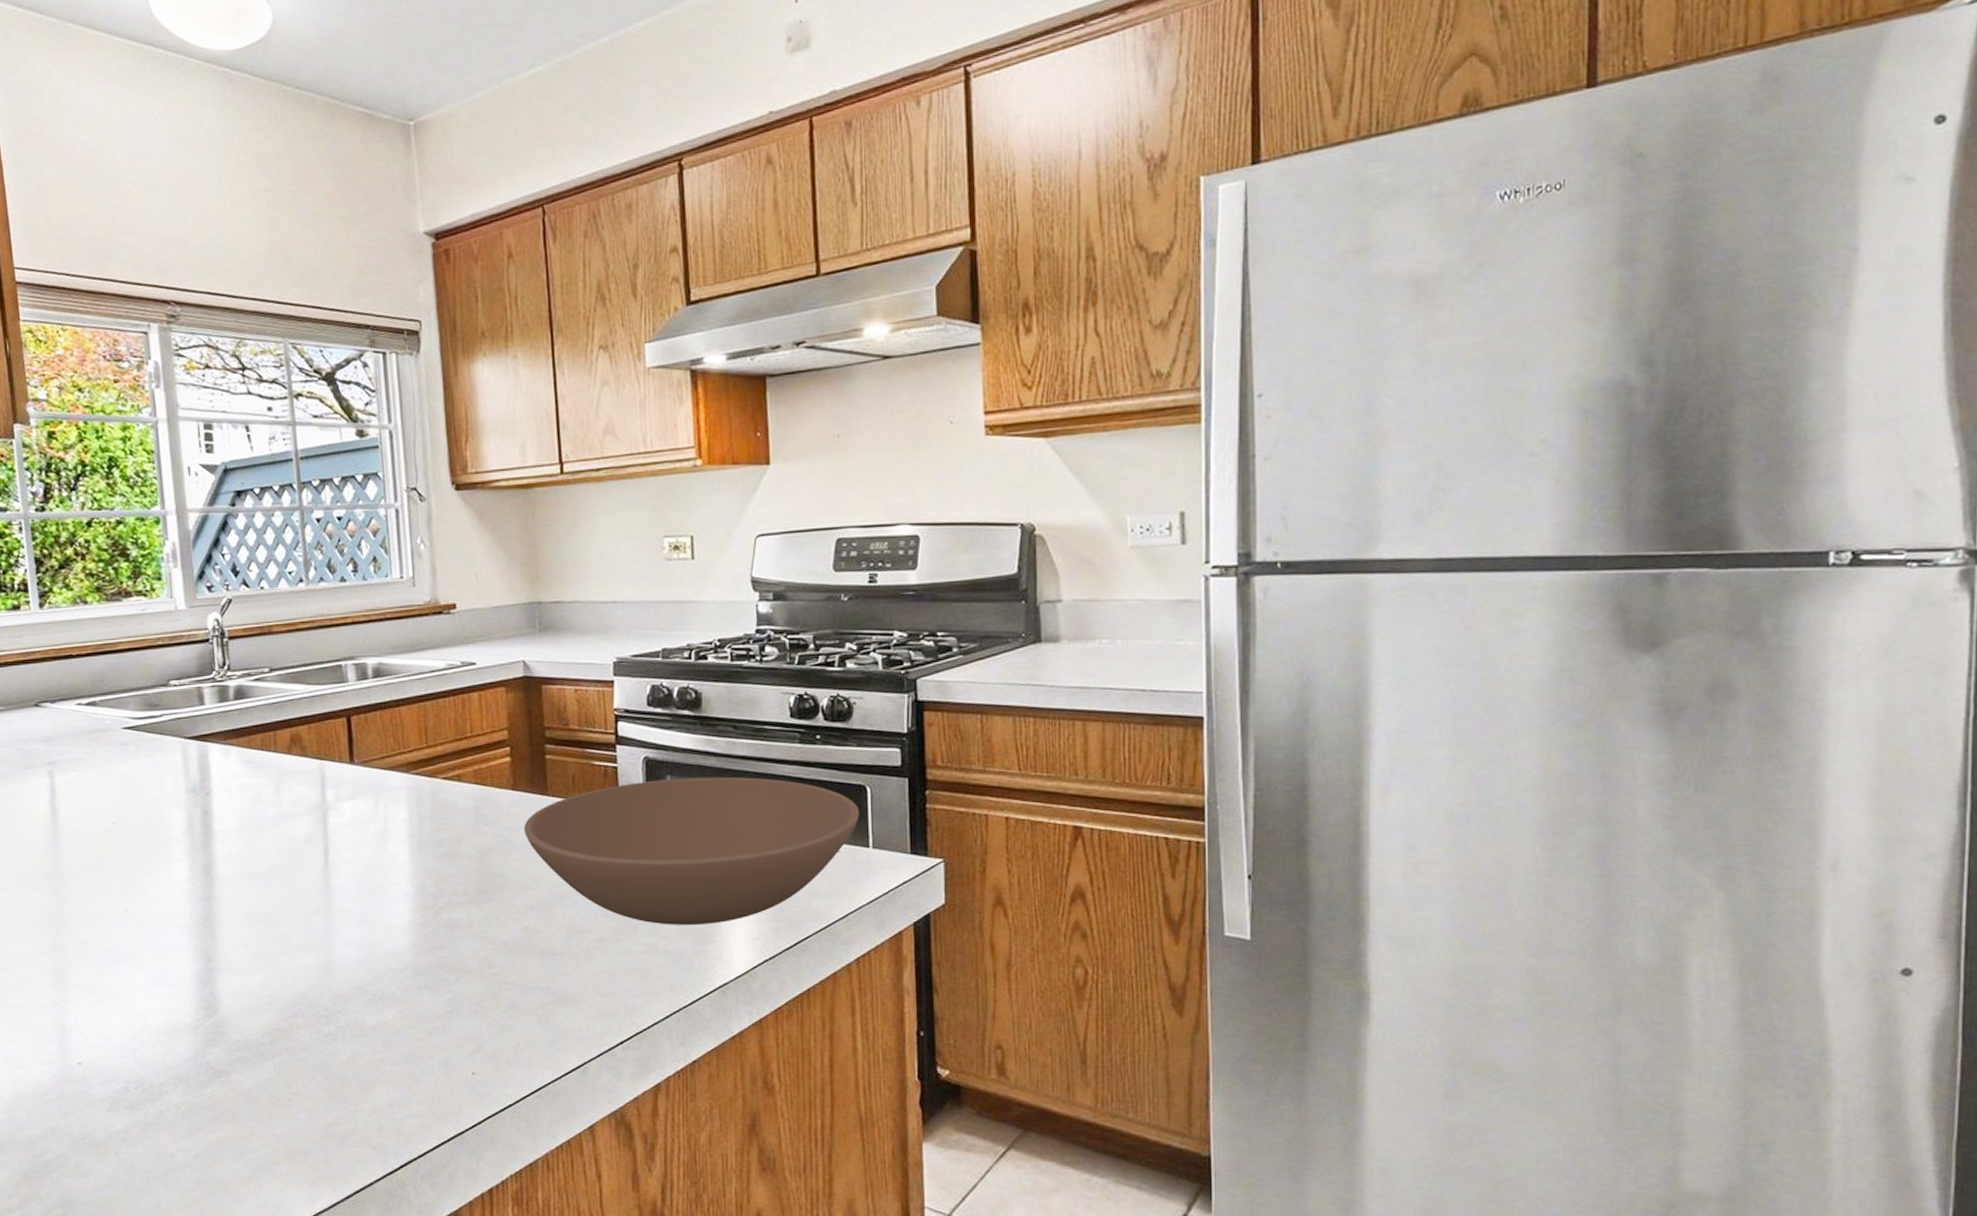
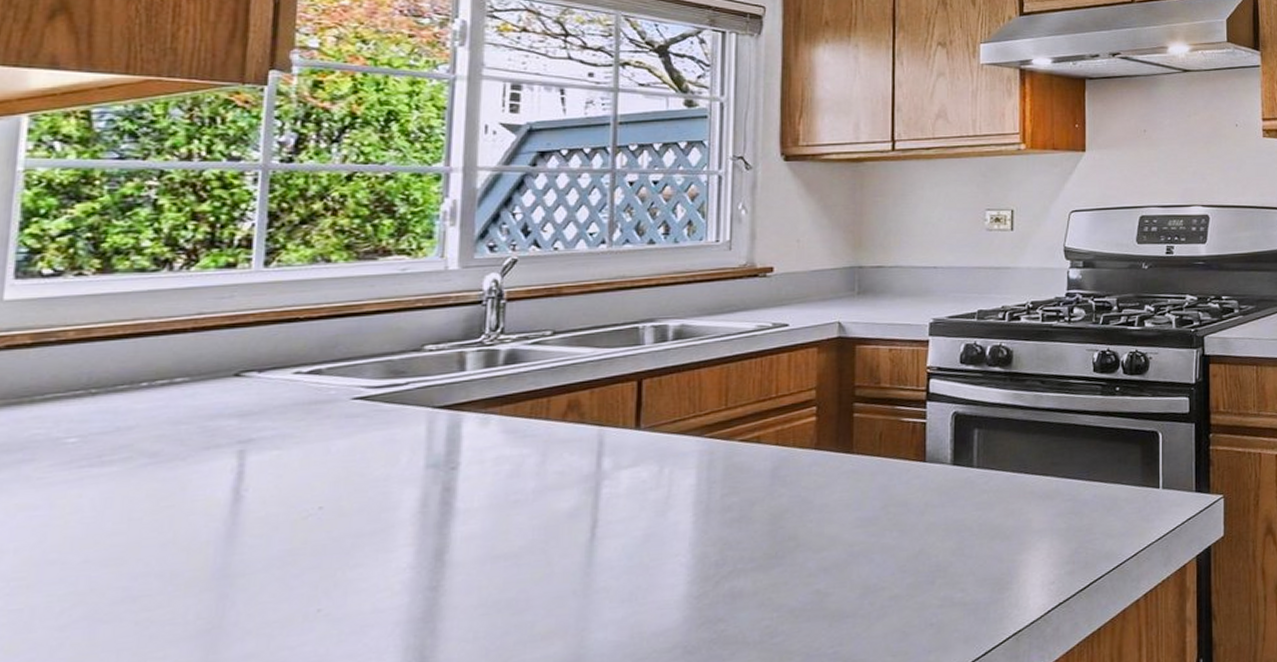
bowl: present [524,776,859,925] -> none [824,428,1151,577]

